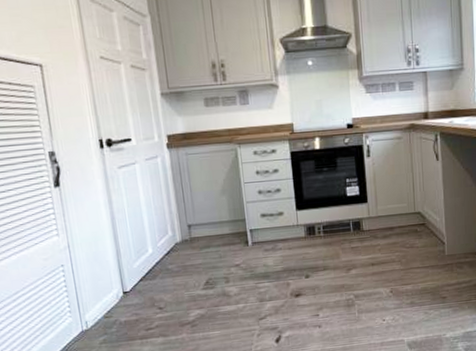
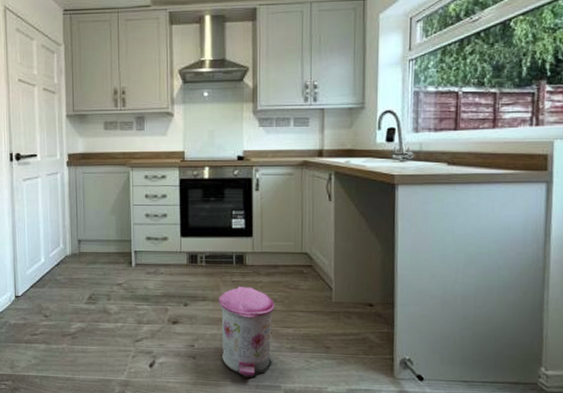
trash can: none [339,251,394,338] -> present [219,287,275,378]

